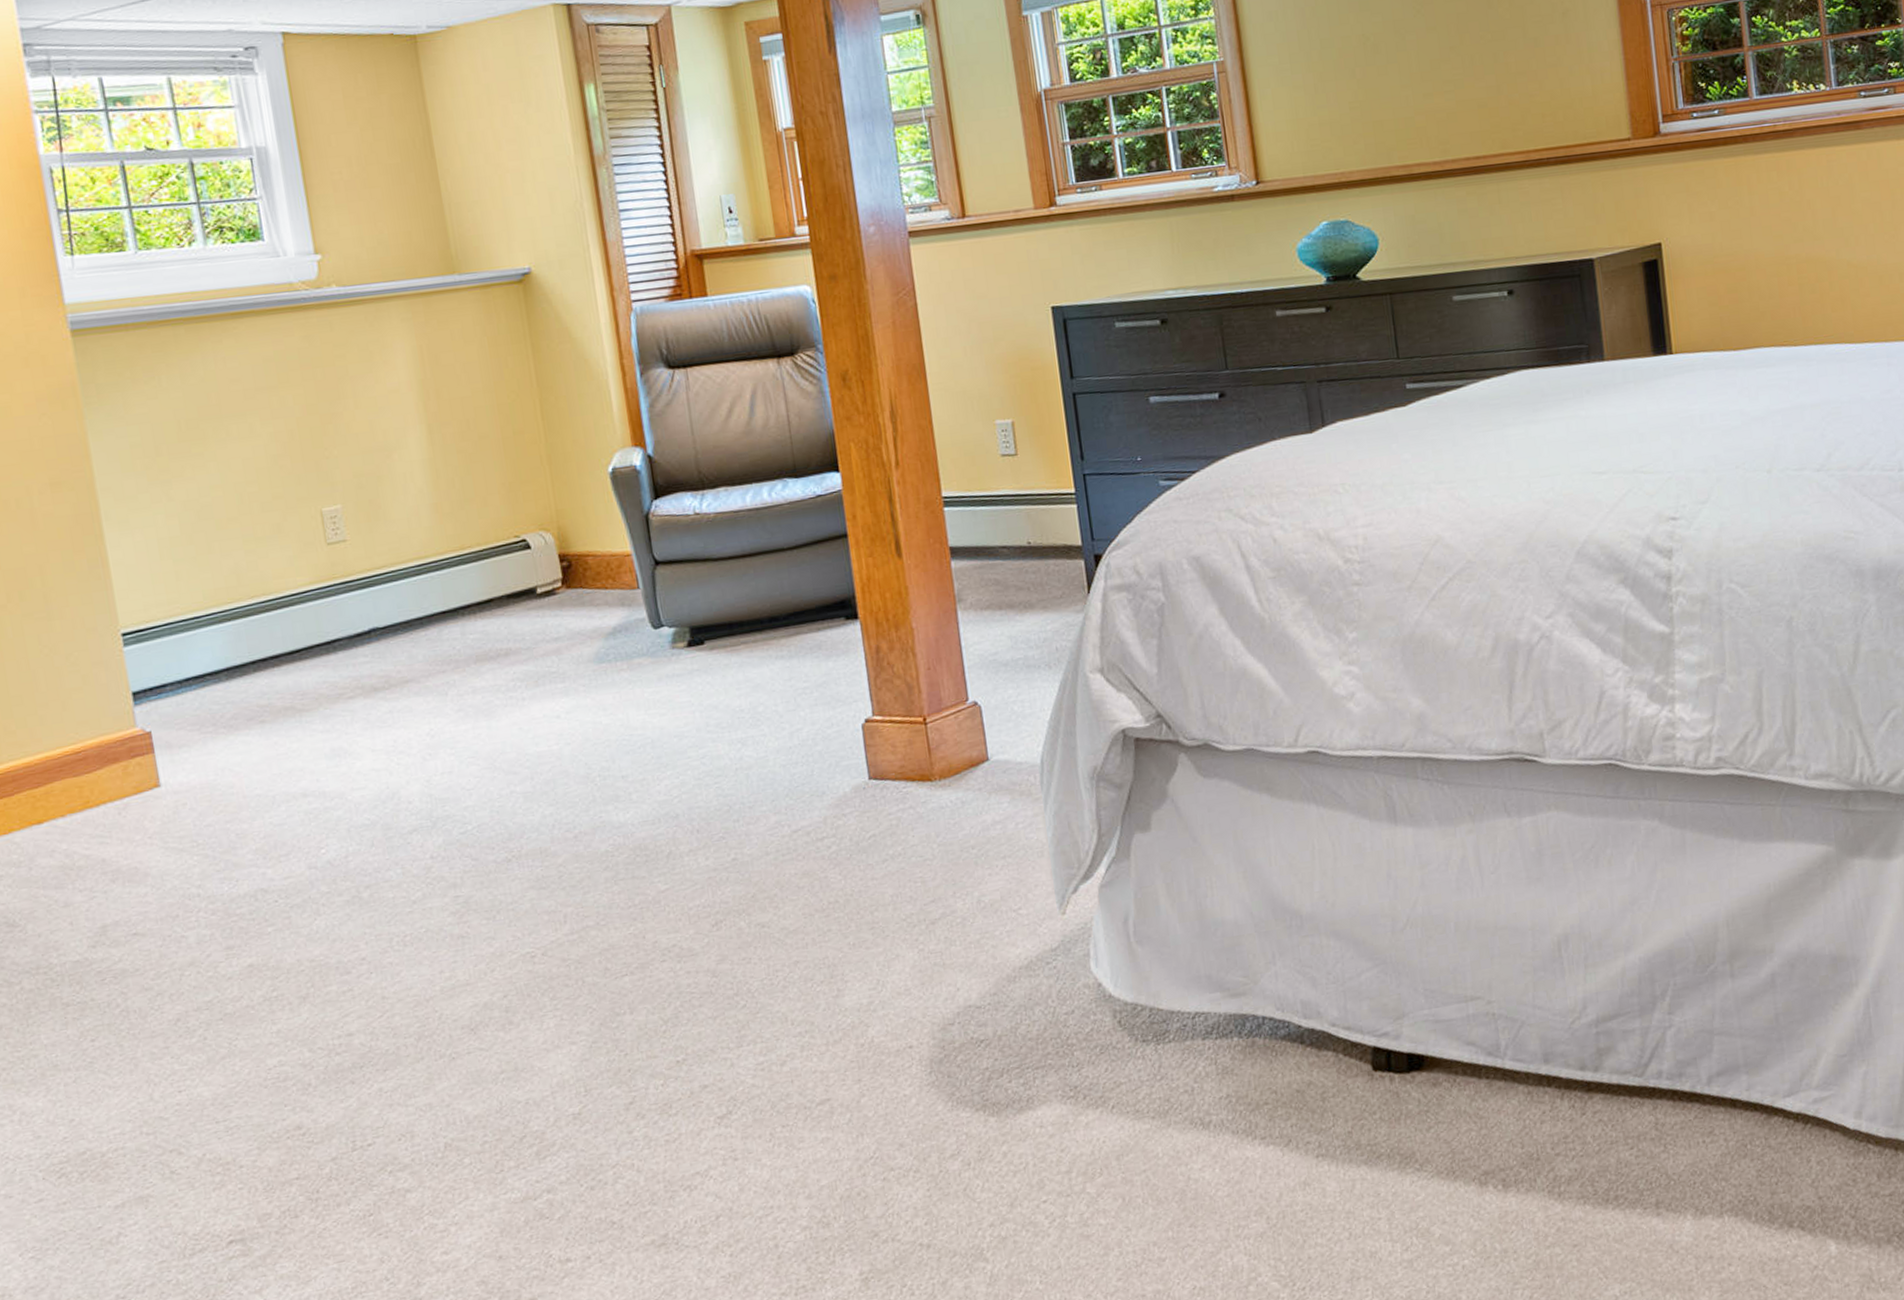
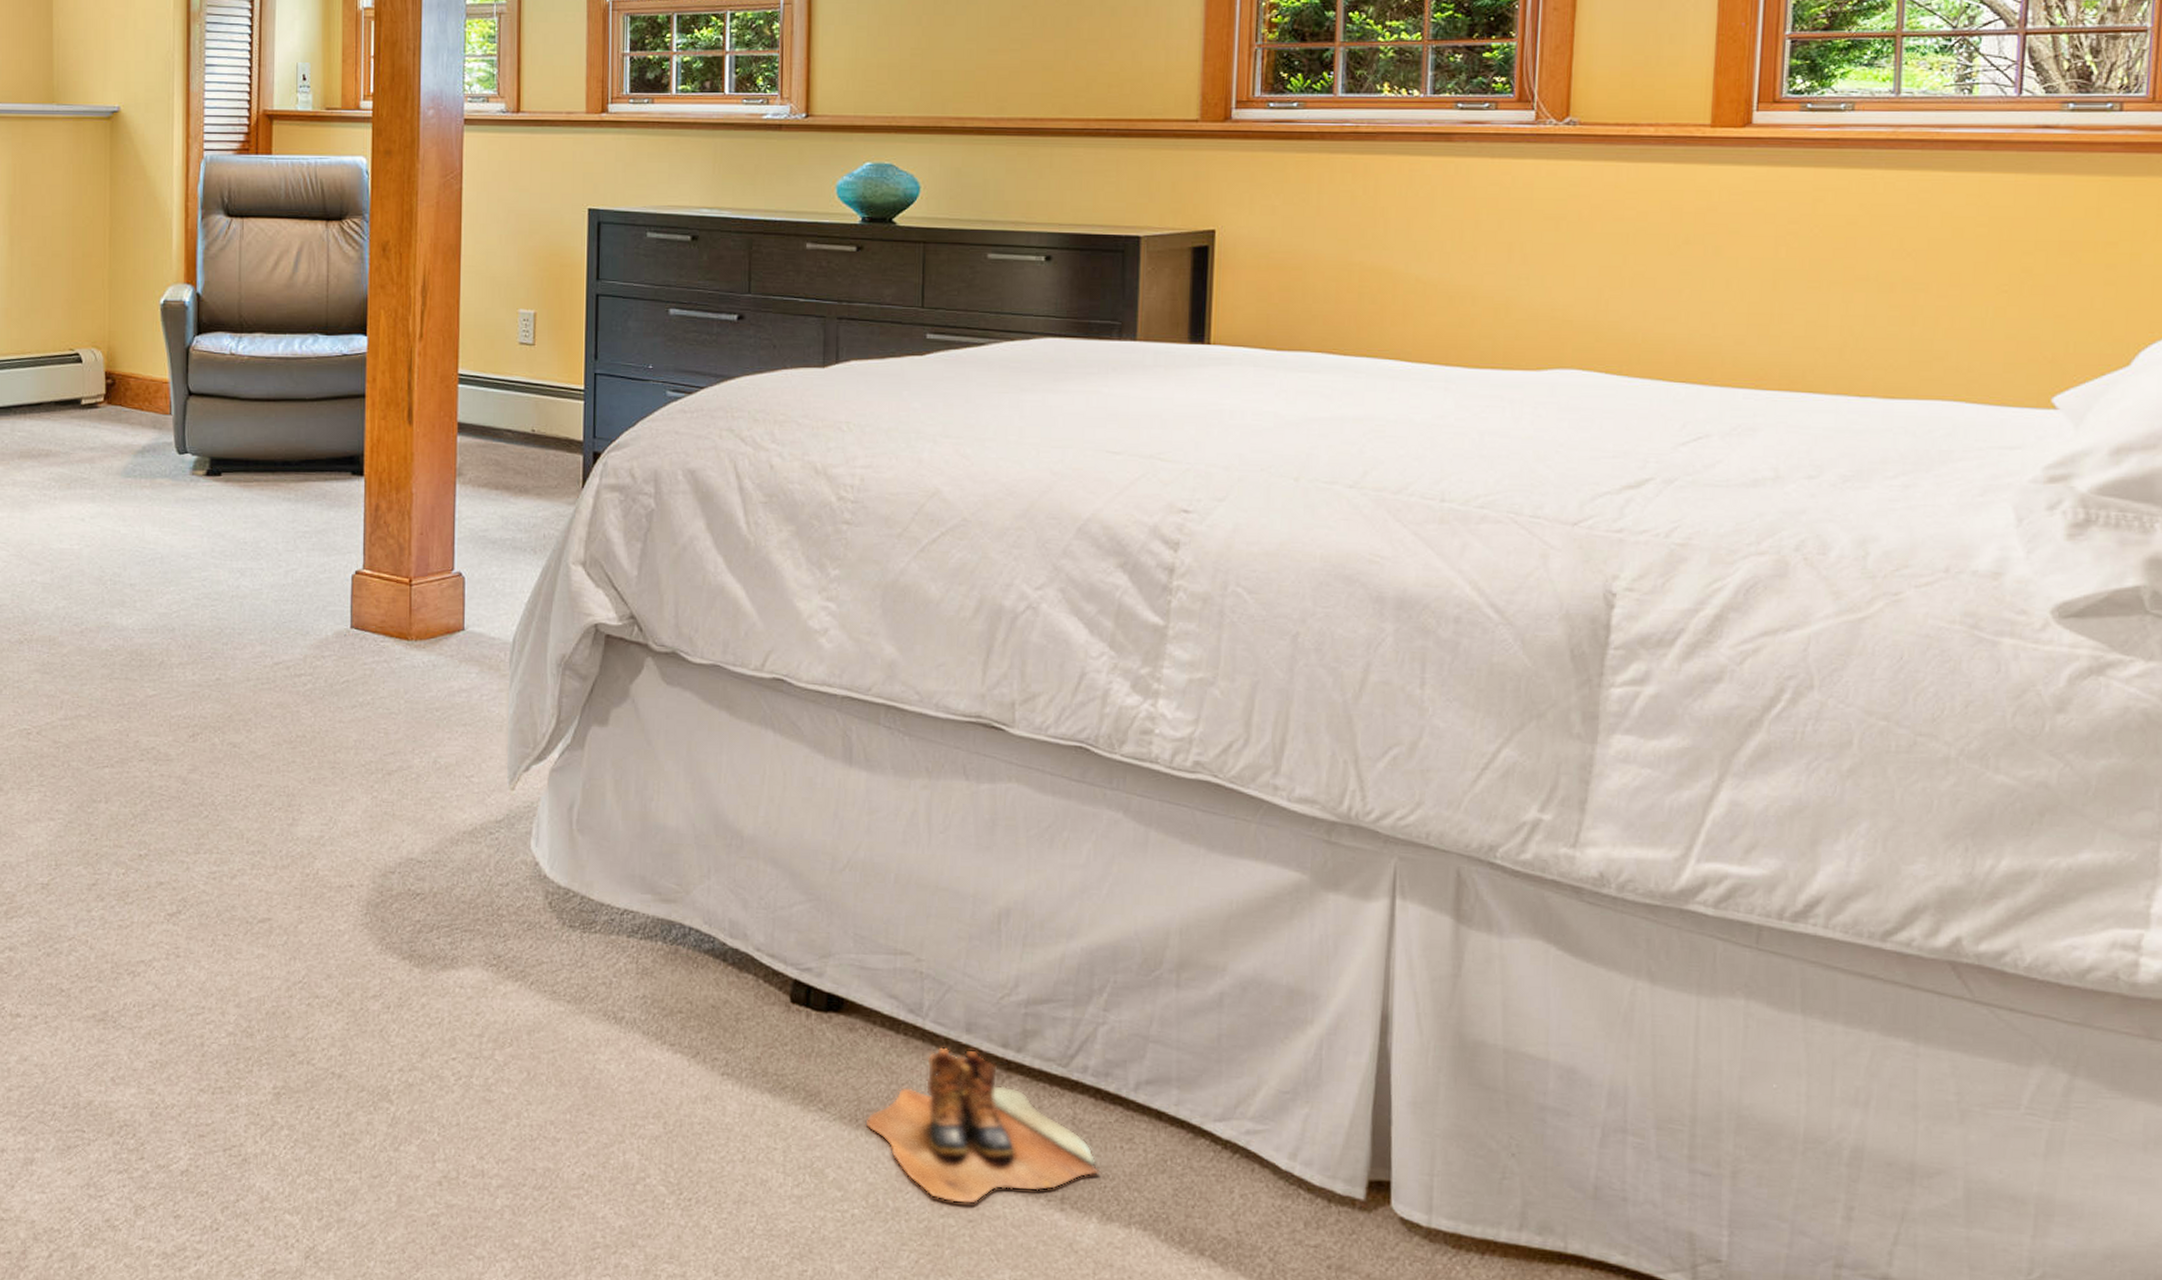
boots: none [1462,1078,1689,1233] -> present [865,1047,1101,1205]

